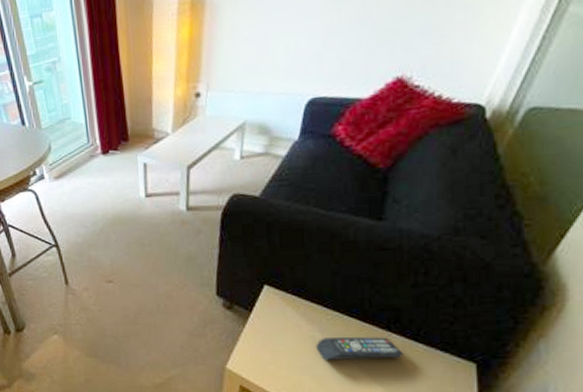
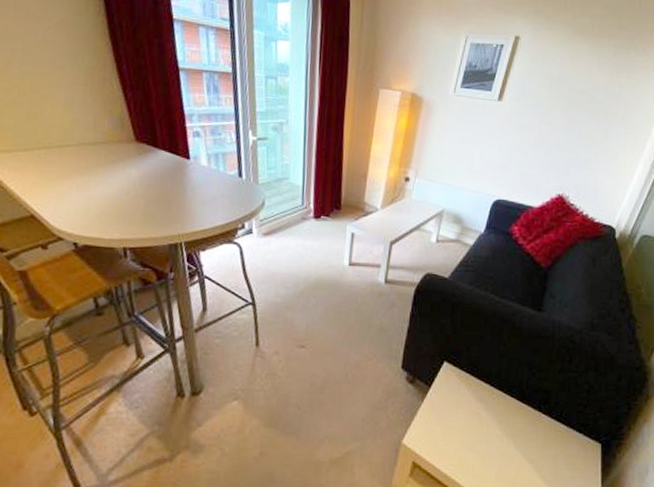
remote control: present [316,337,403,361] -> none [481,415,549,438]

